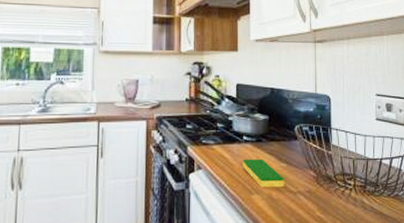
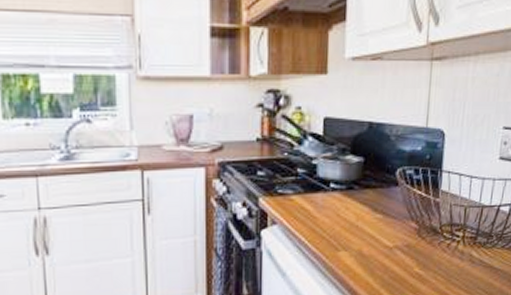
dish sponge: present [242,158,284,187] -> none [327,209,379,242]

